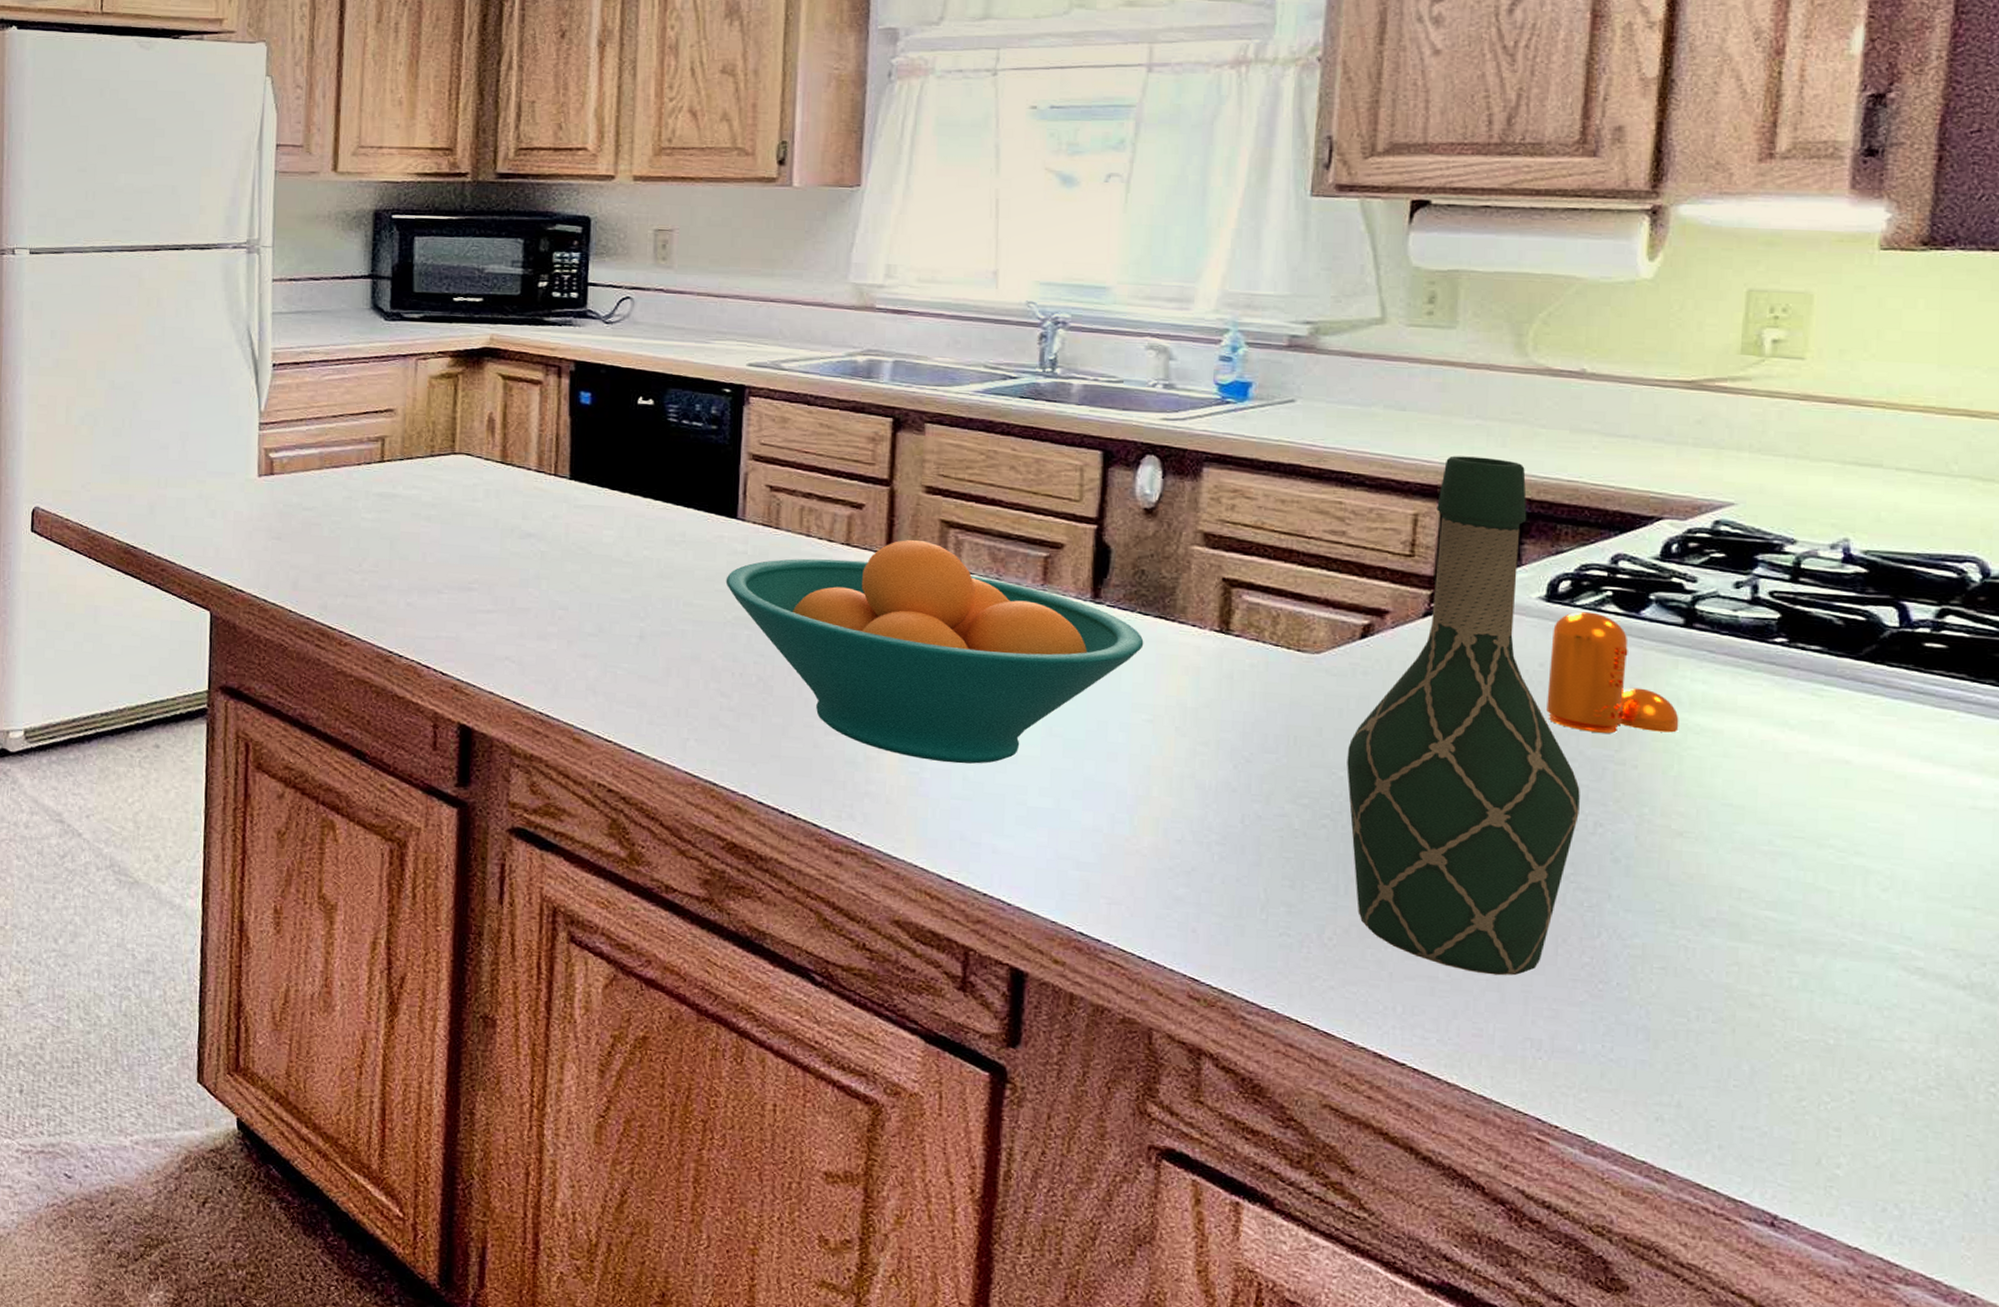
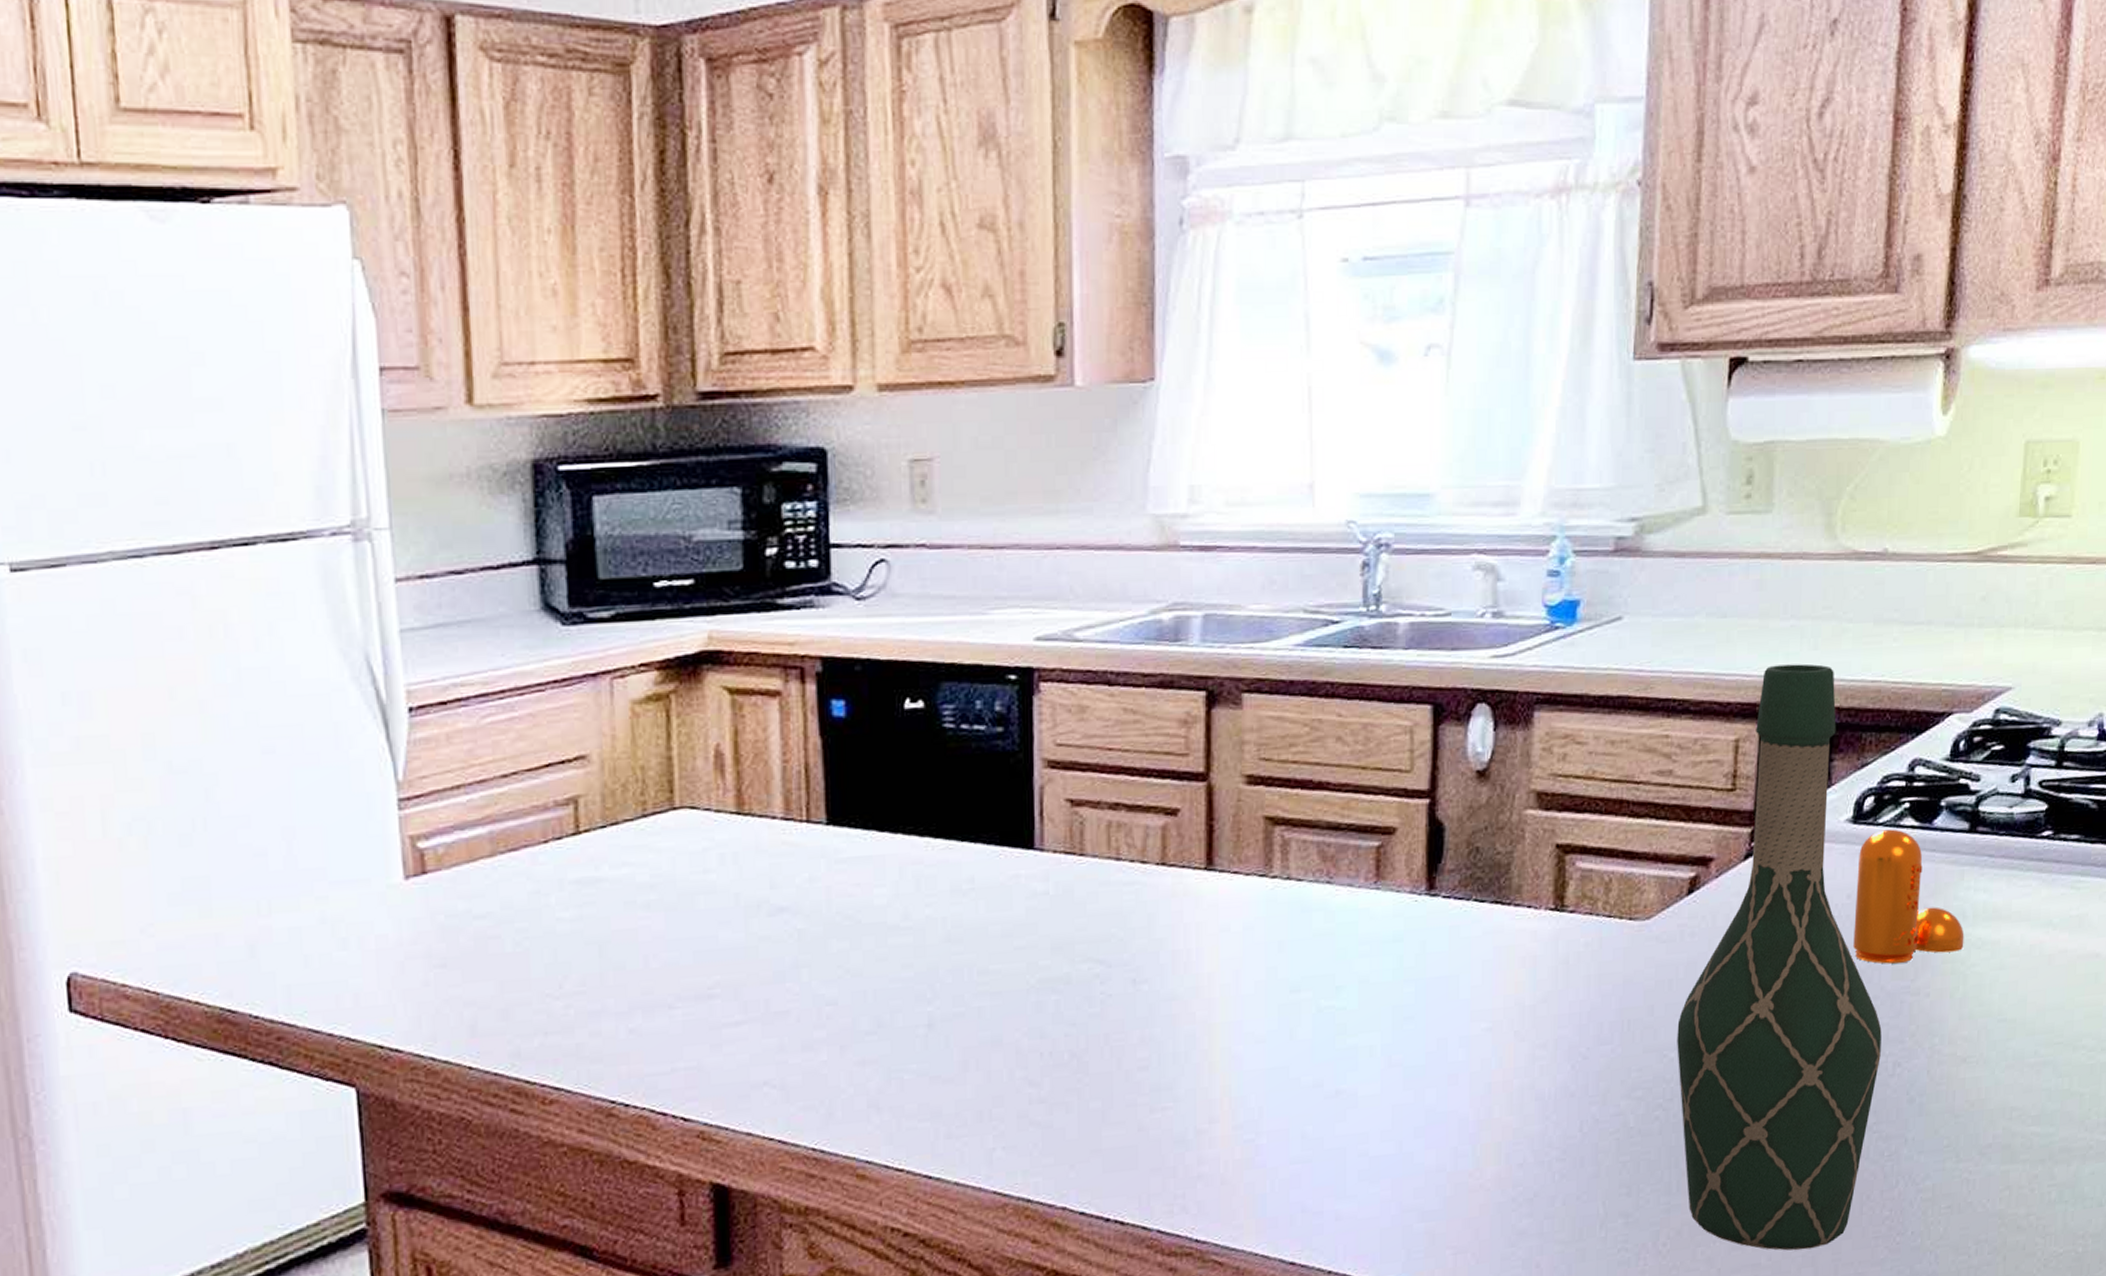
fruit bowl: present [725,539,1144,764] -> none [1026,846,1481,1122]

